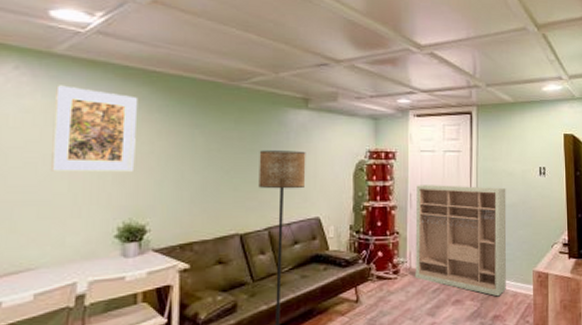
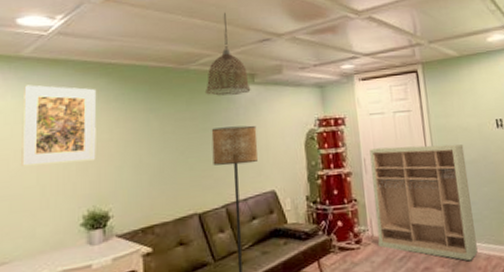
pendant lamp: none [255,30,304,118] -> present [204,12,251,96]

